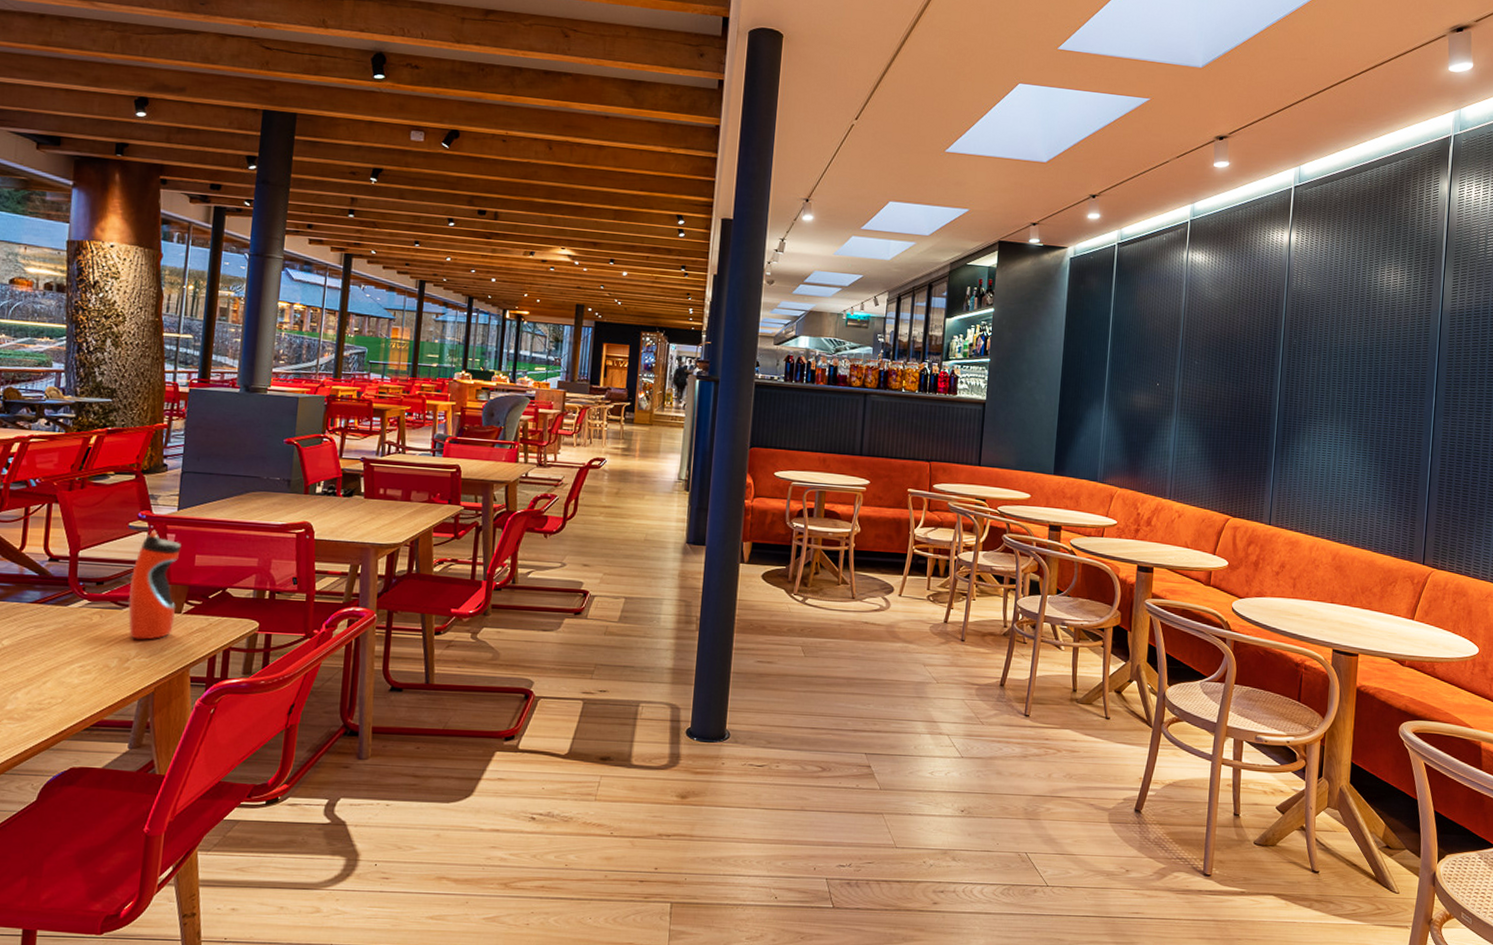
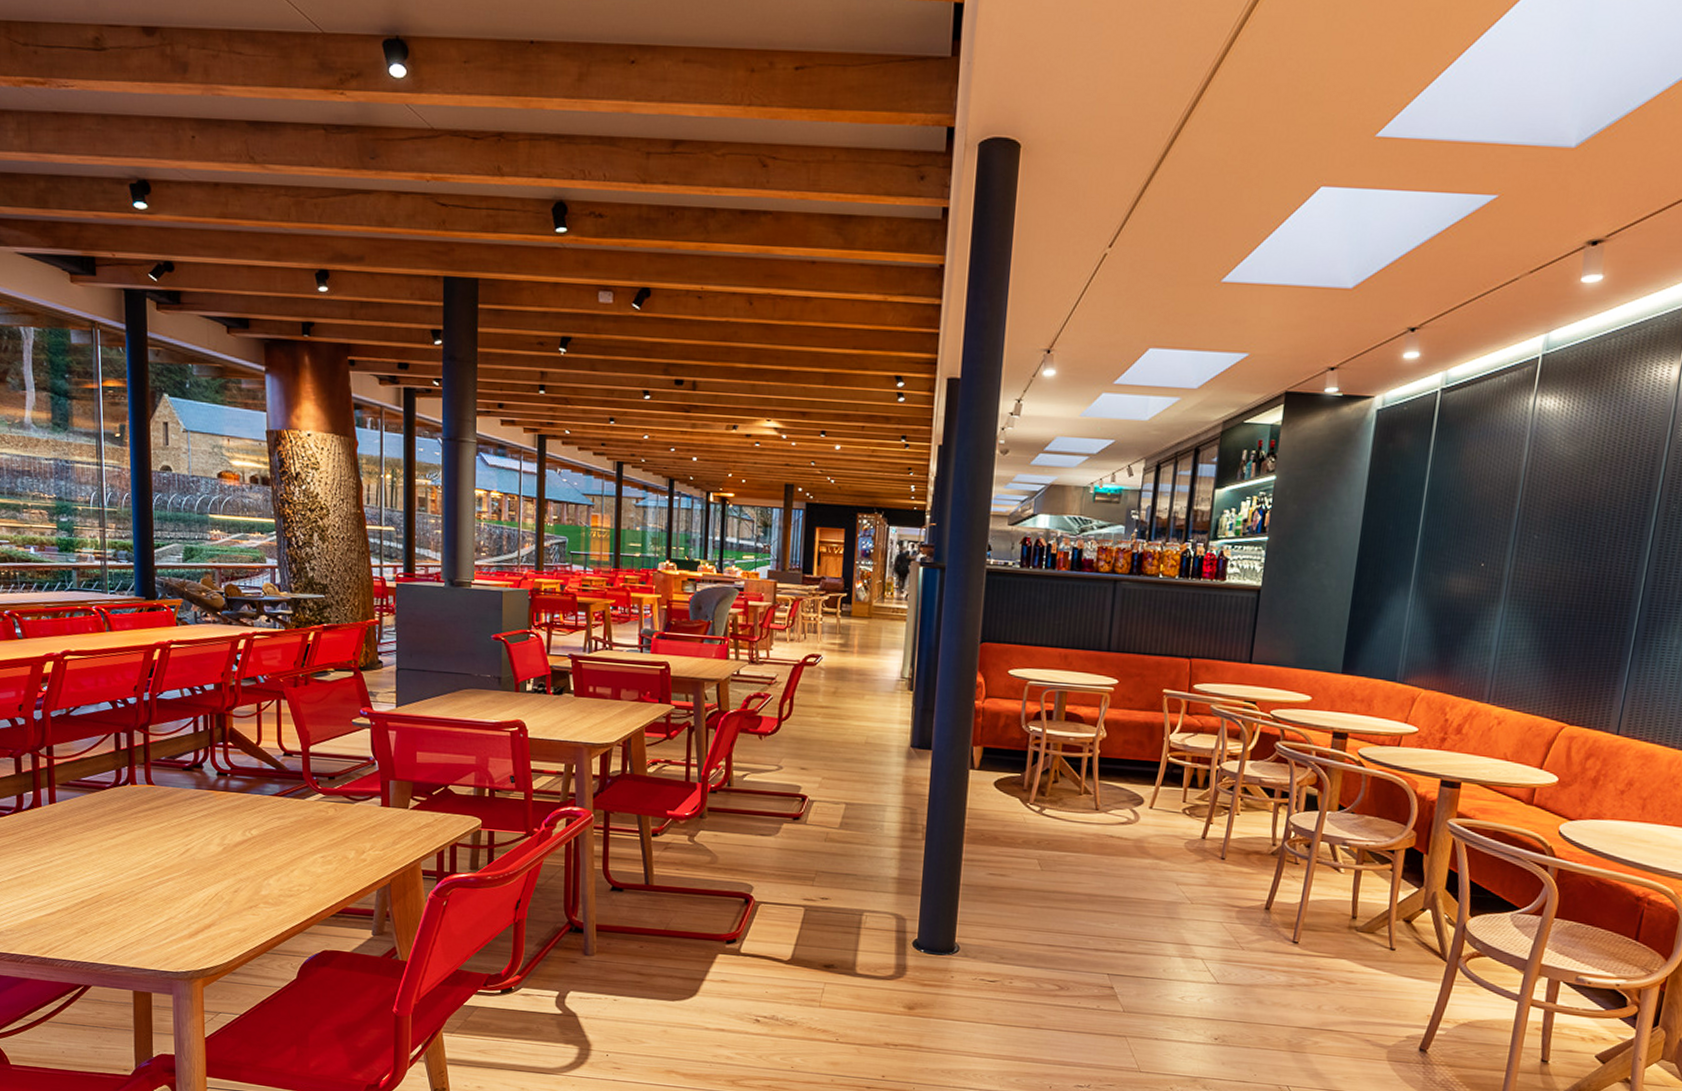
water bottle: present [128,530,181,640] -> none [358,726,402,834]

